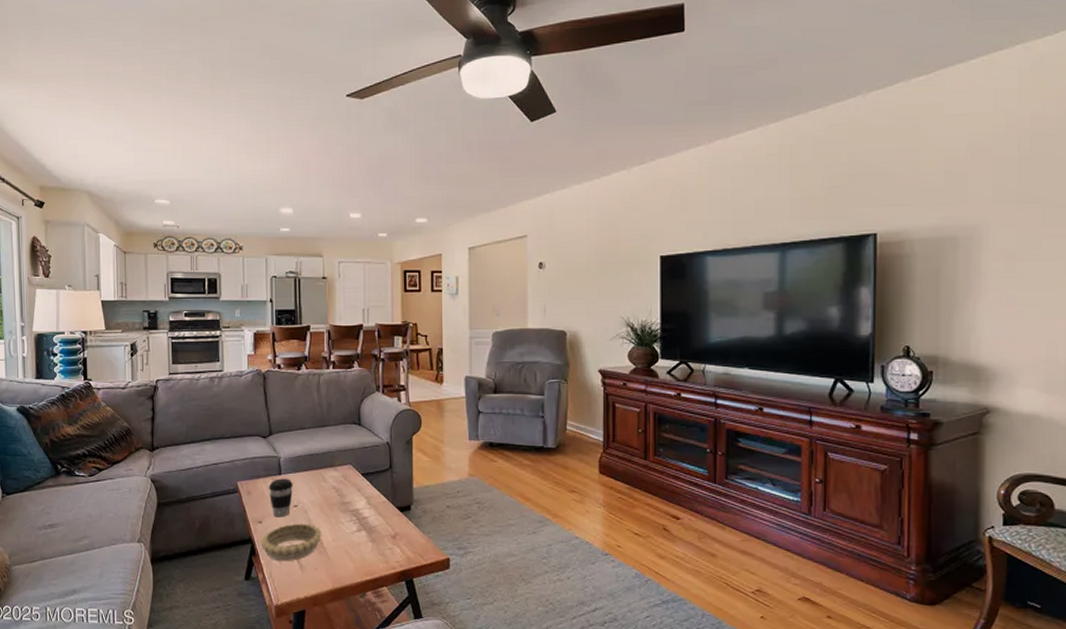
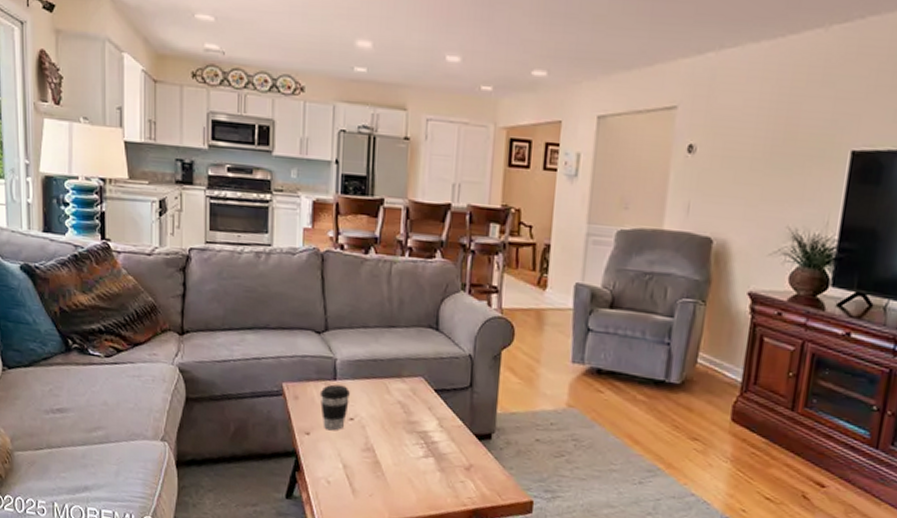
decorative bowl: present [260,523,322,562] -> none [306,439,381,483]

